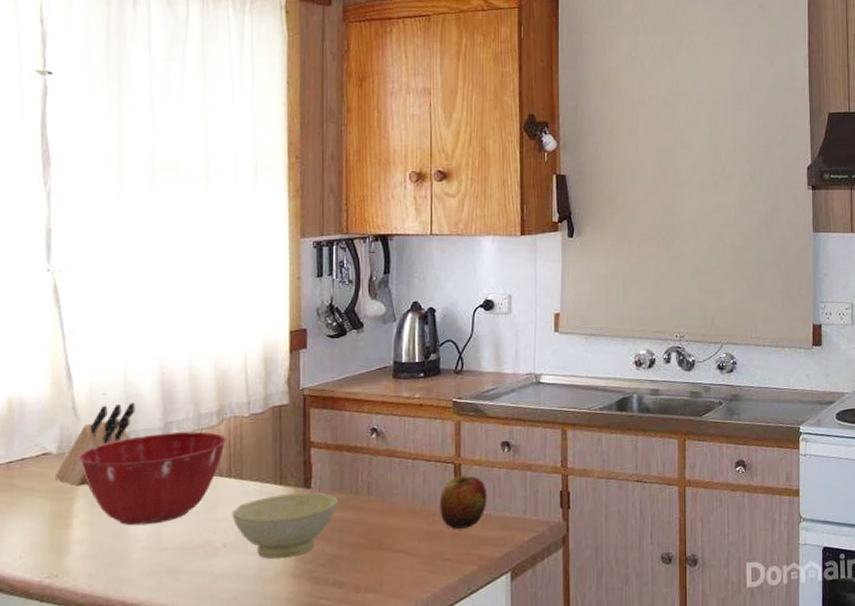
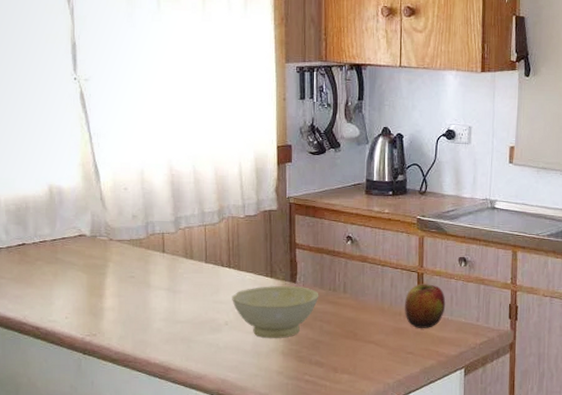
knife block: present [54,402,136,486] -> none [89,198,151,265]
mixing bowl: present [79,431,227,526] -> none [108,226,227,301]

